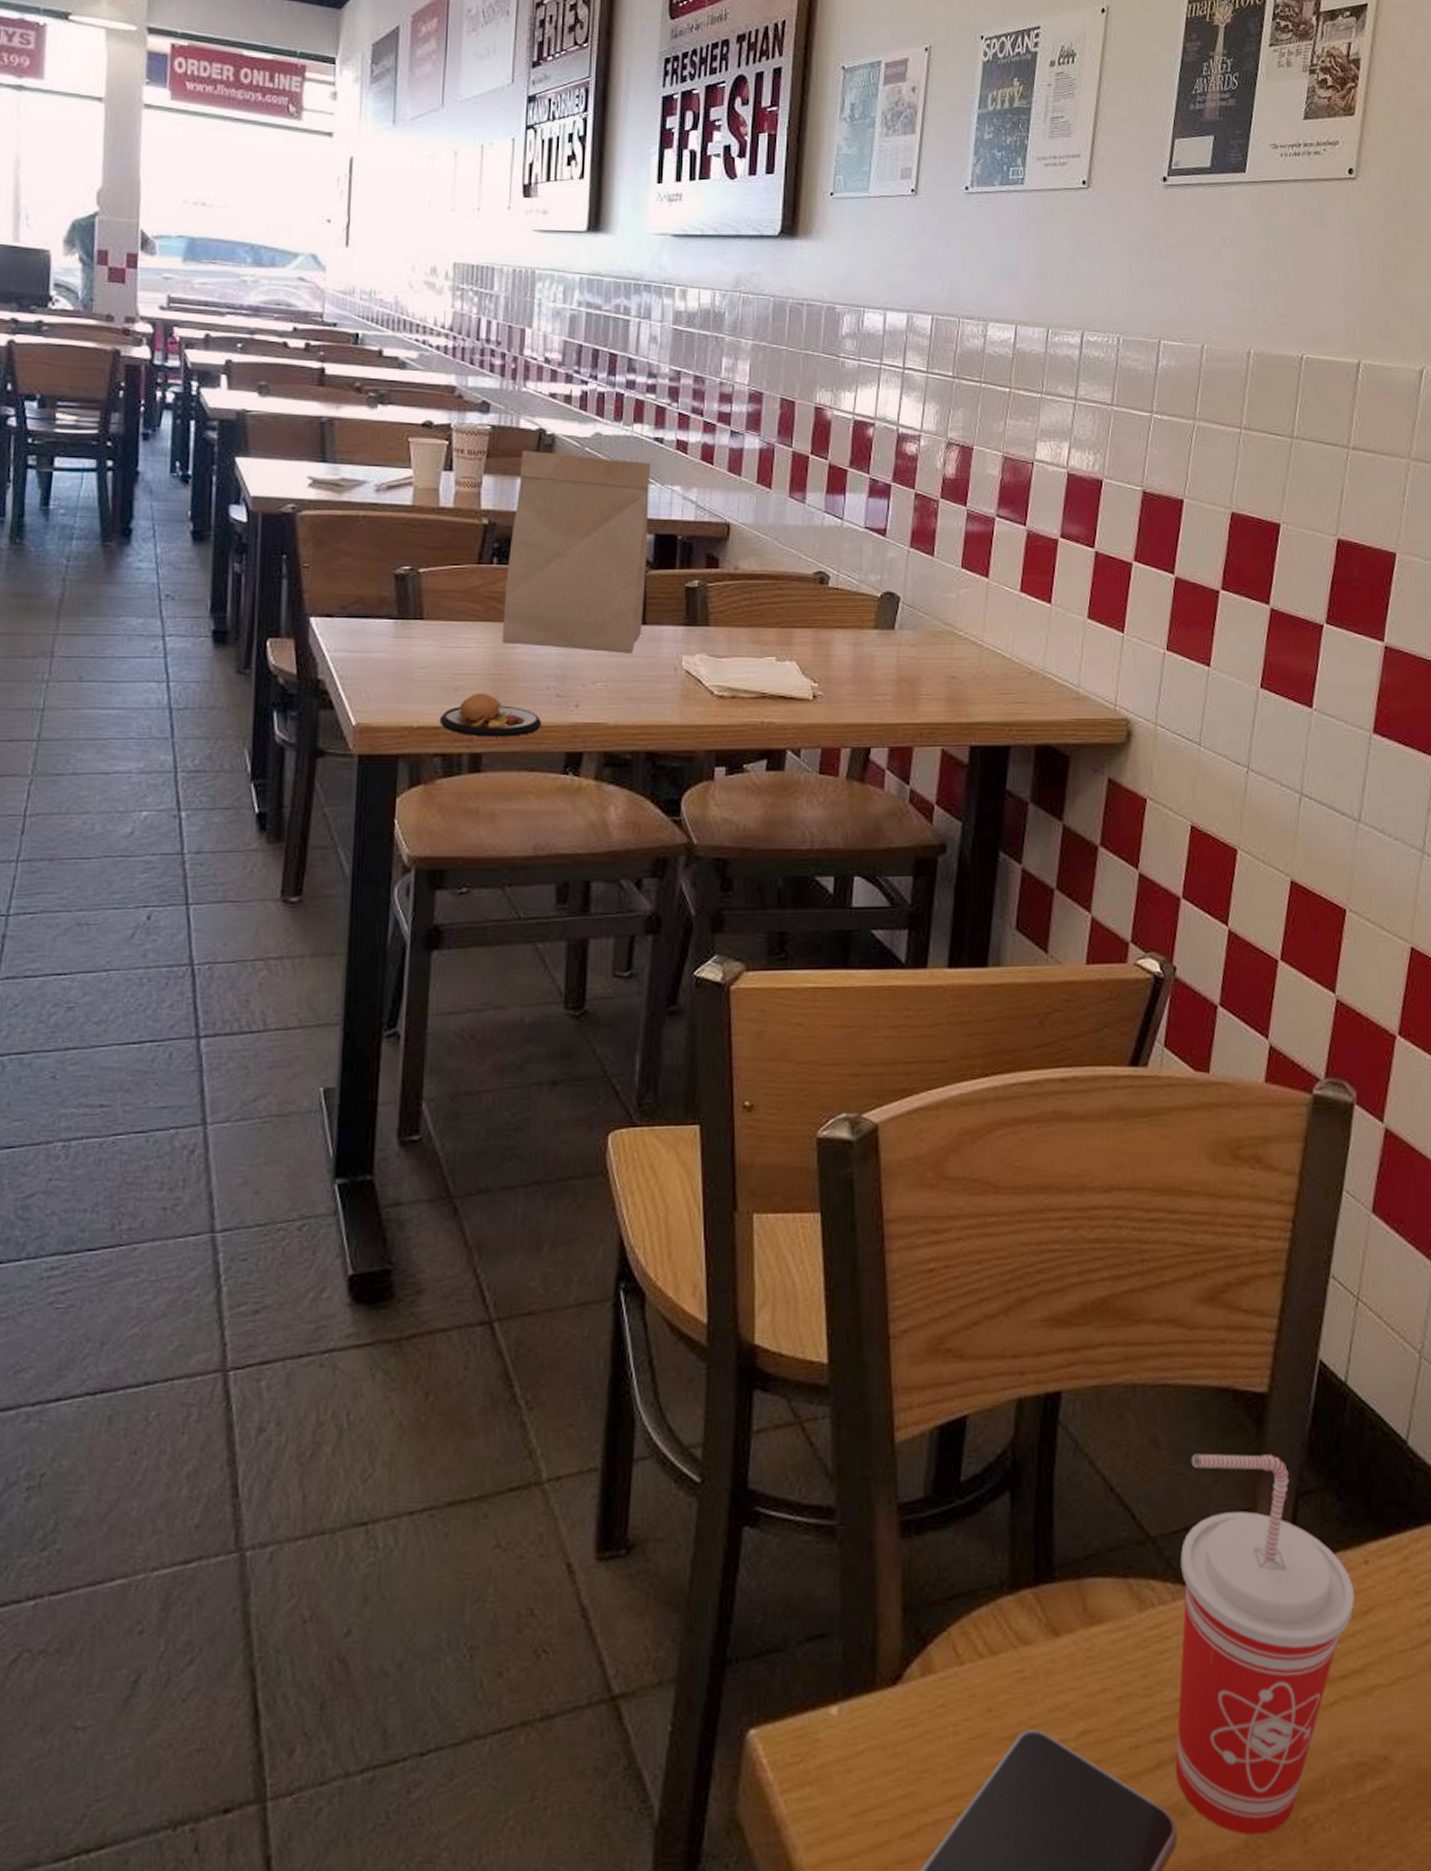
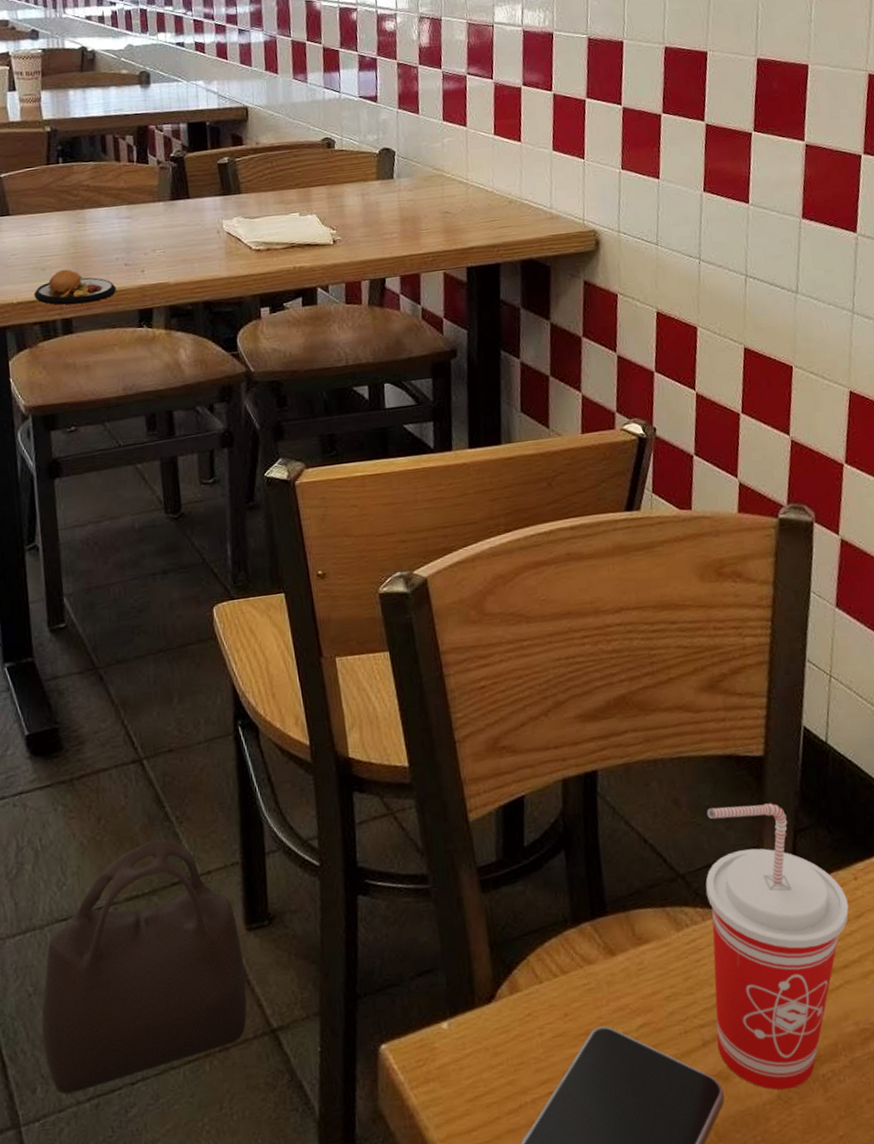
handbag: none [312,1428,588,1761] -> present [41,839,247,1094]
paper bag: present [502,451,651,654] -> none [69,64,187,227]

